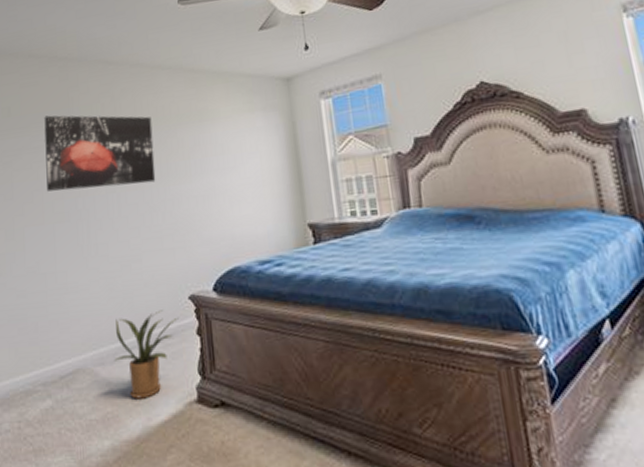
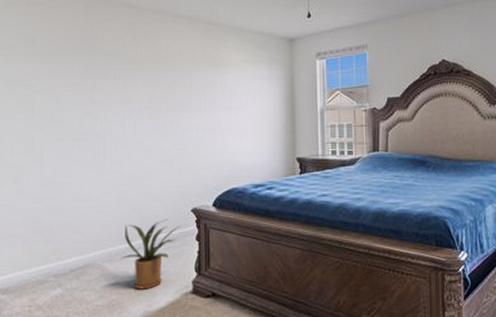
wall art: present [44,115,156,192] -> none [67,46,170,114]

